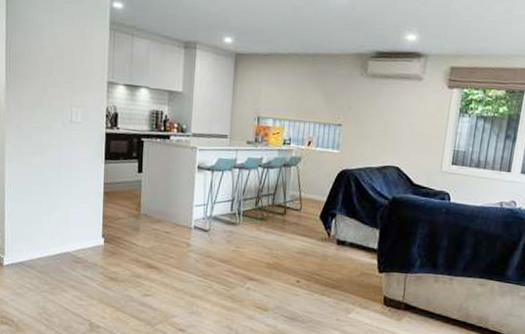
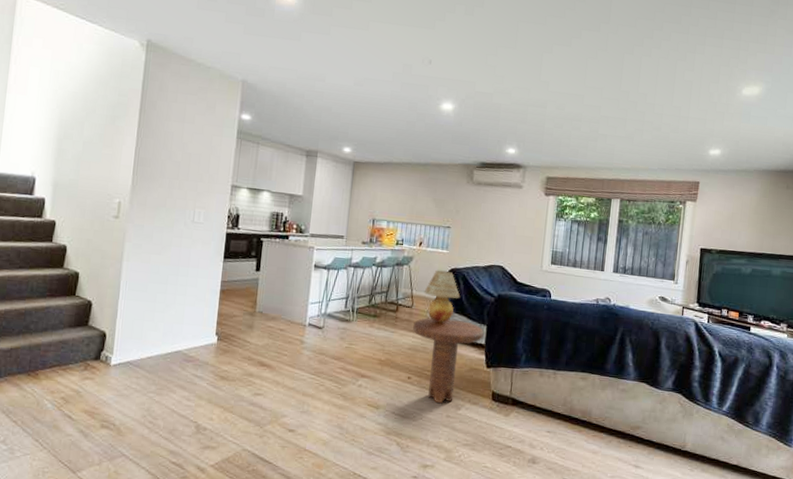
side table: none [302,221,377,308] -> present [413,318,485,404]
table lamp: none [313,171,352,227] -> present [424,270,461,324]

